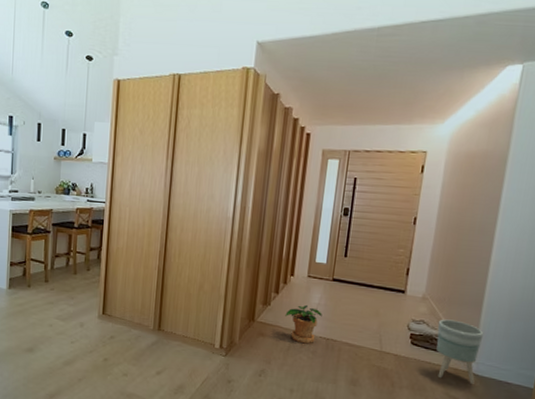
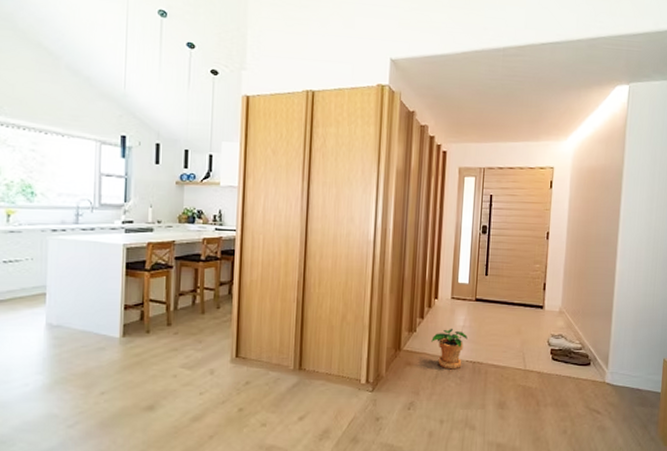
planter: present [436,319,484,384] -> none [574,331,615,394]

